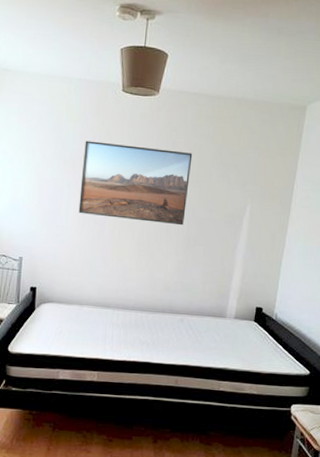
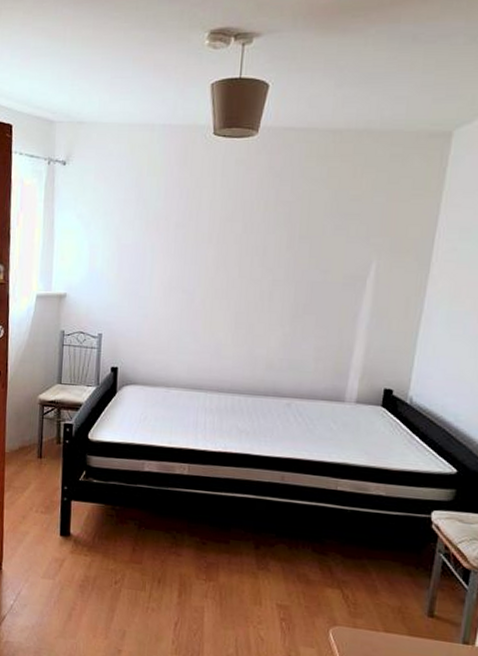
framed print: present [78,140,193,226] -> none [164,196,301,291]

